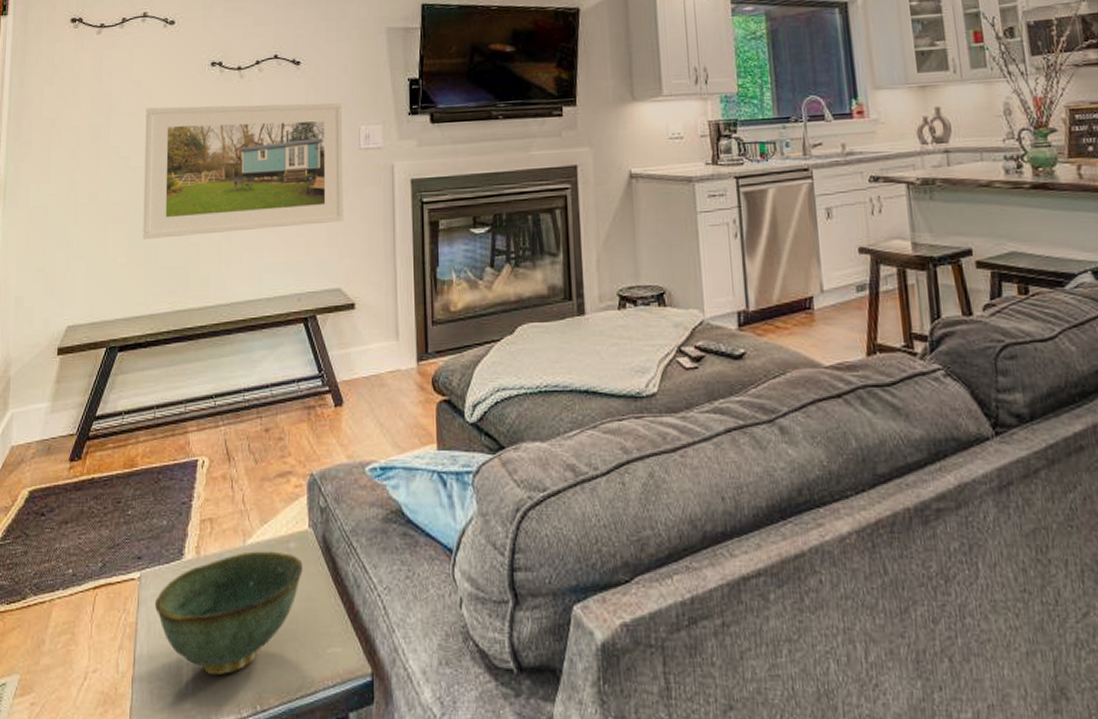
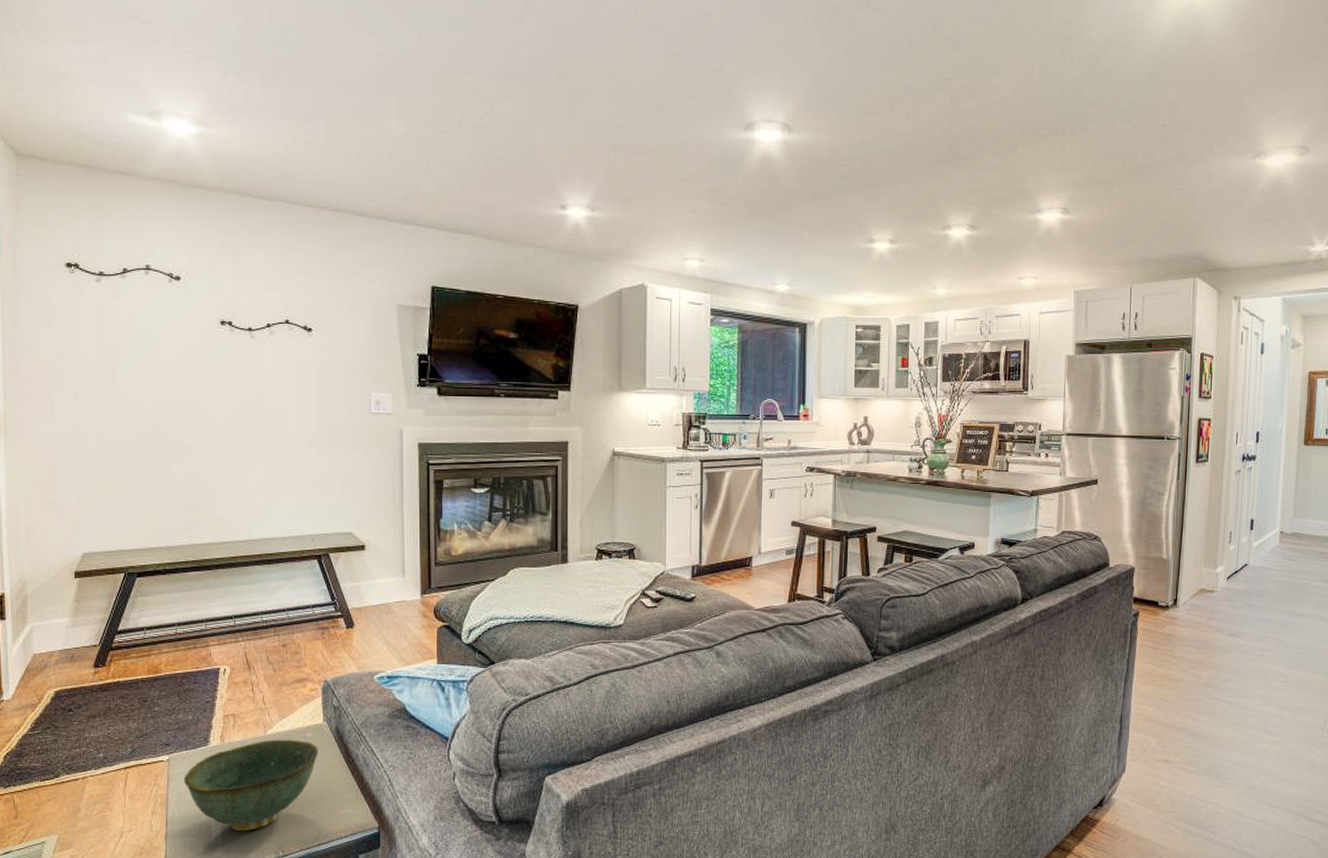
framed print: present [143,103,344,239] -> none [154,359,355,480]

